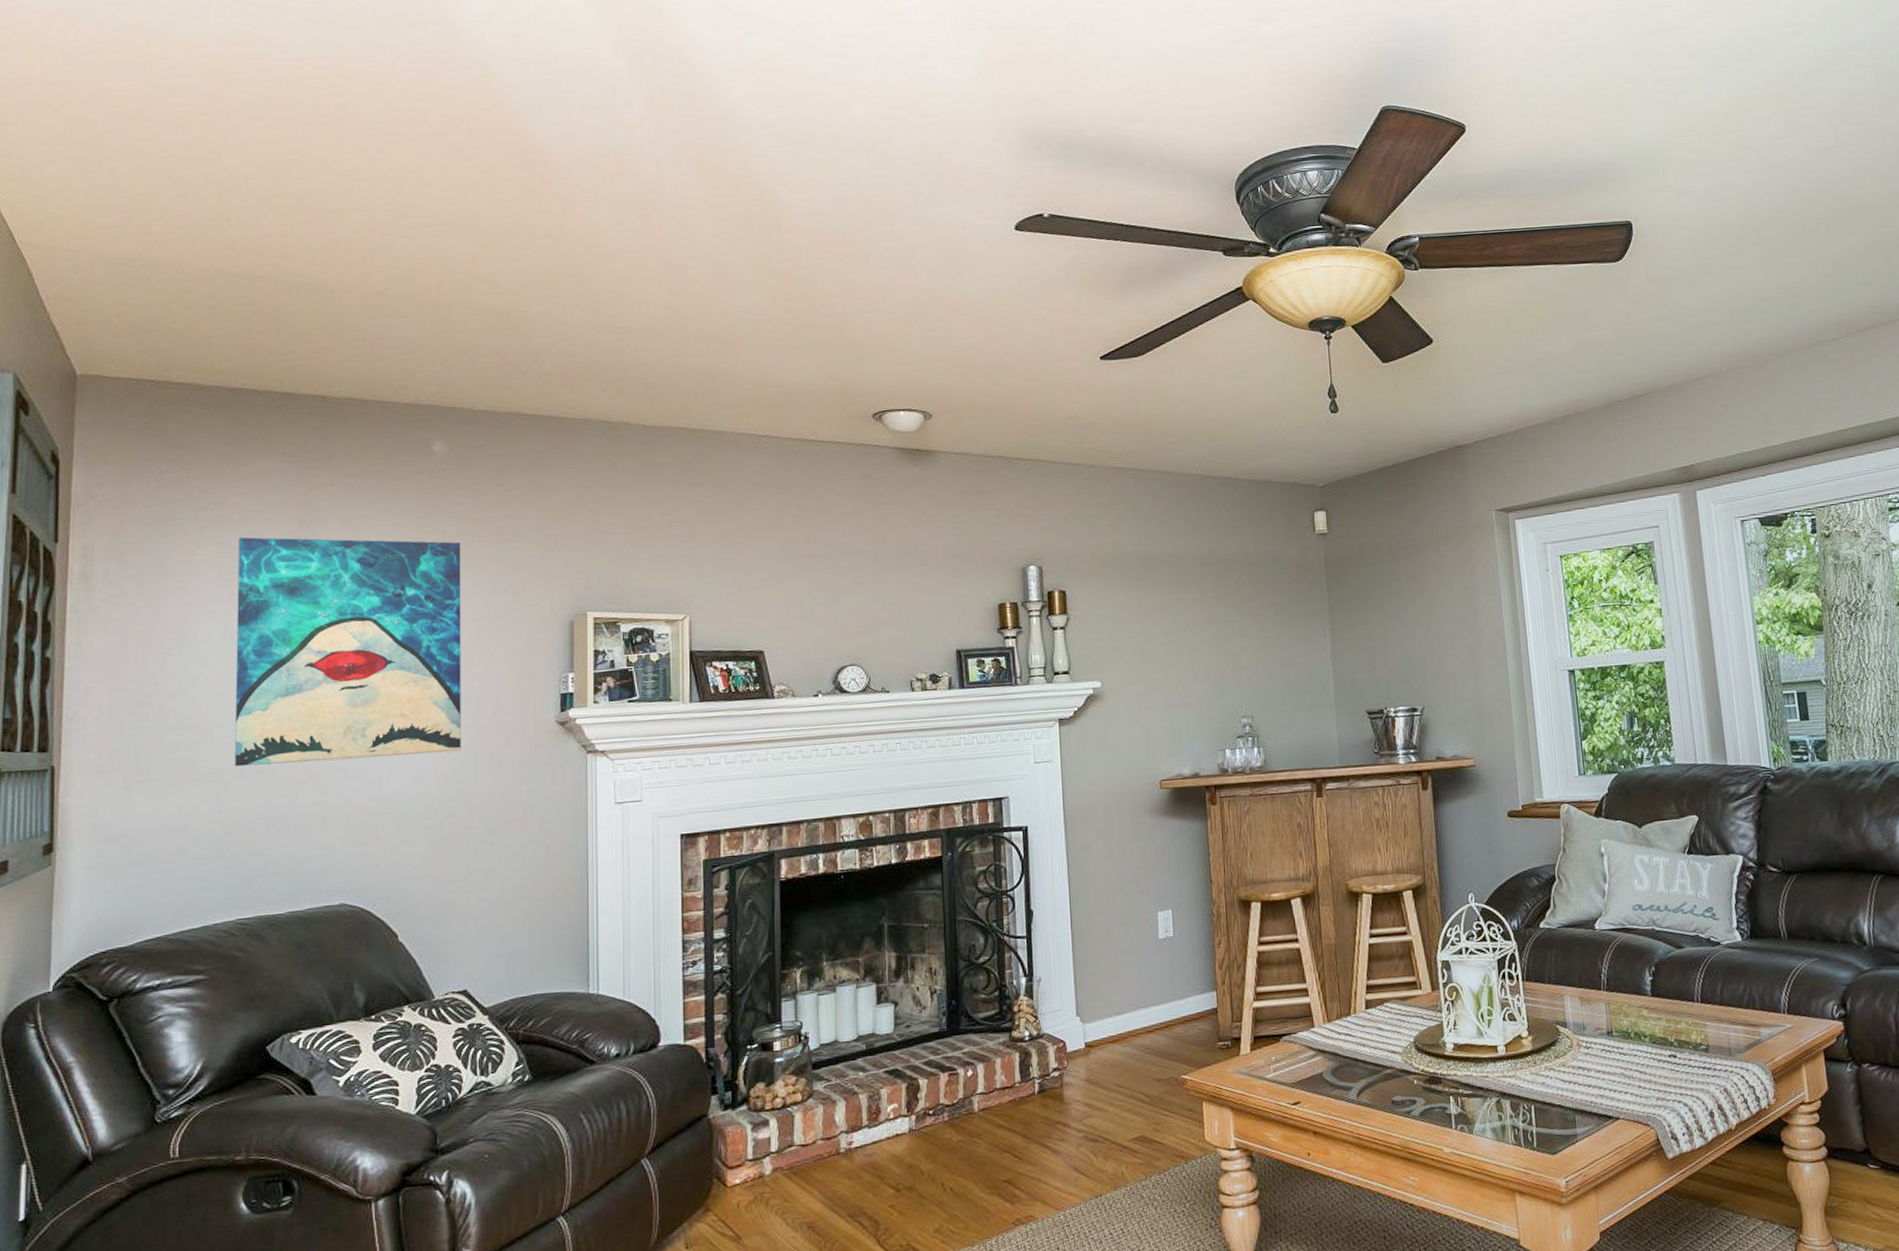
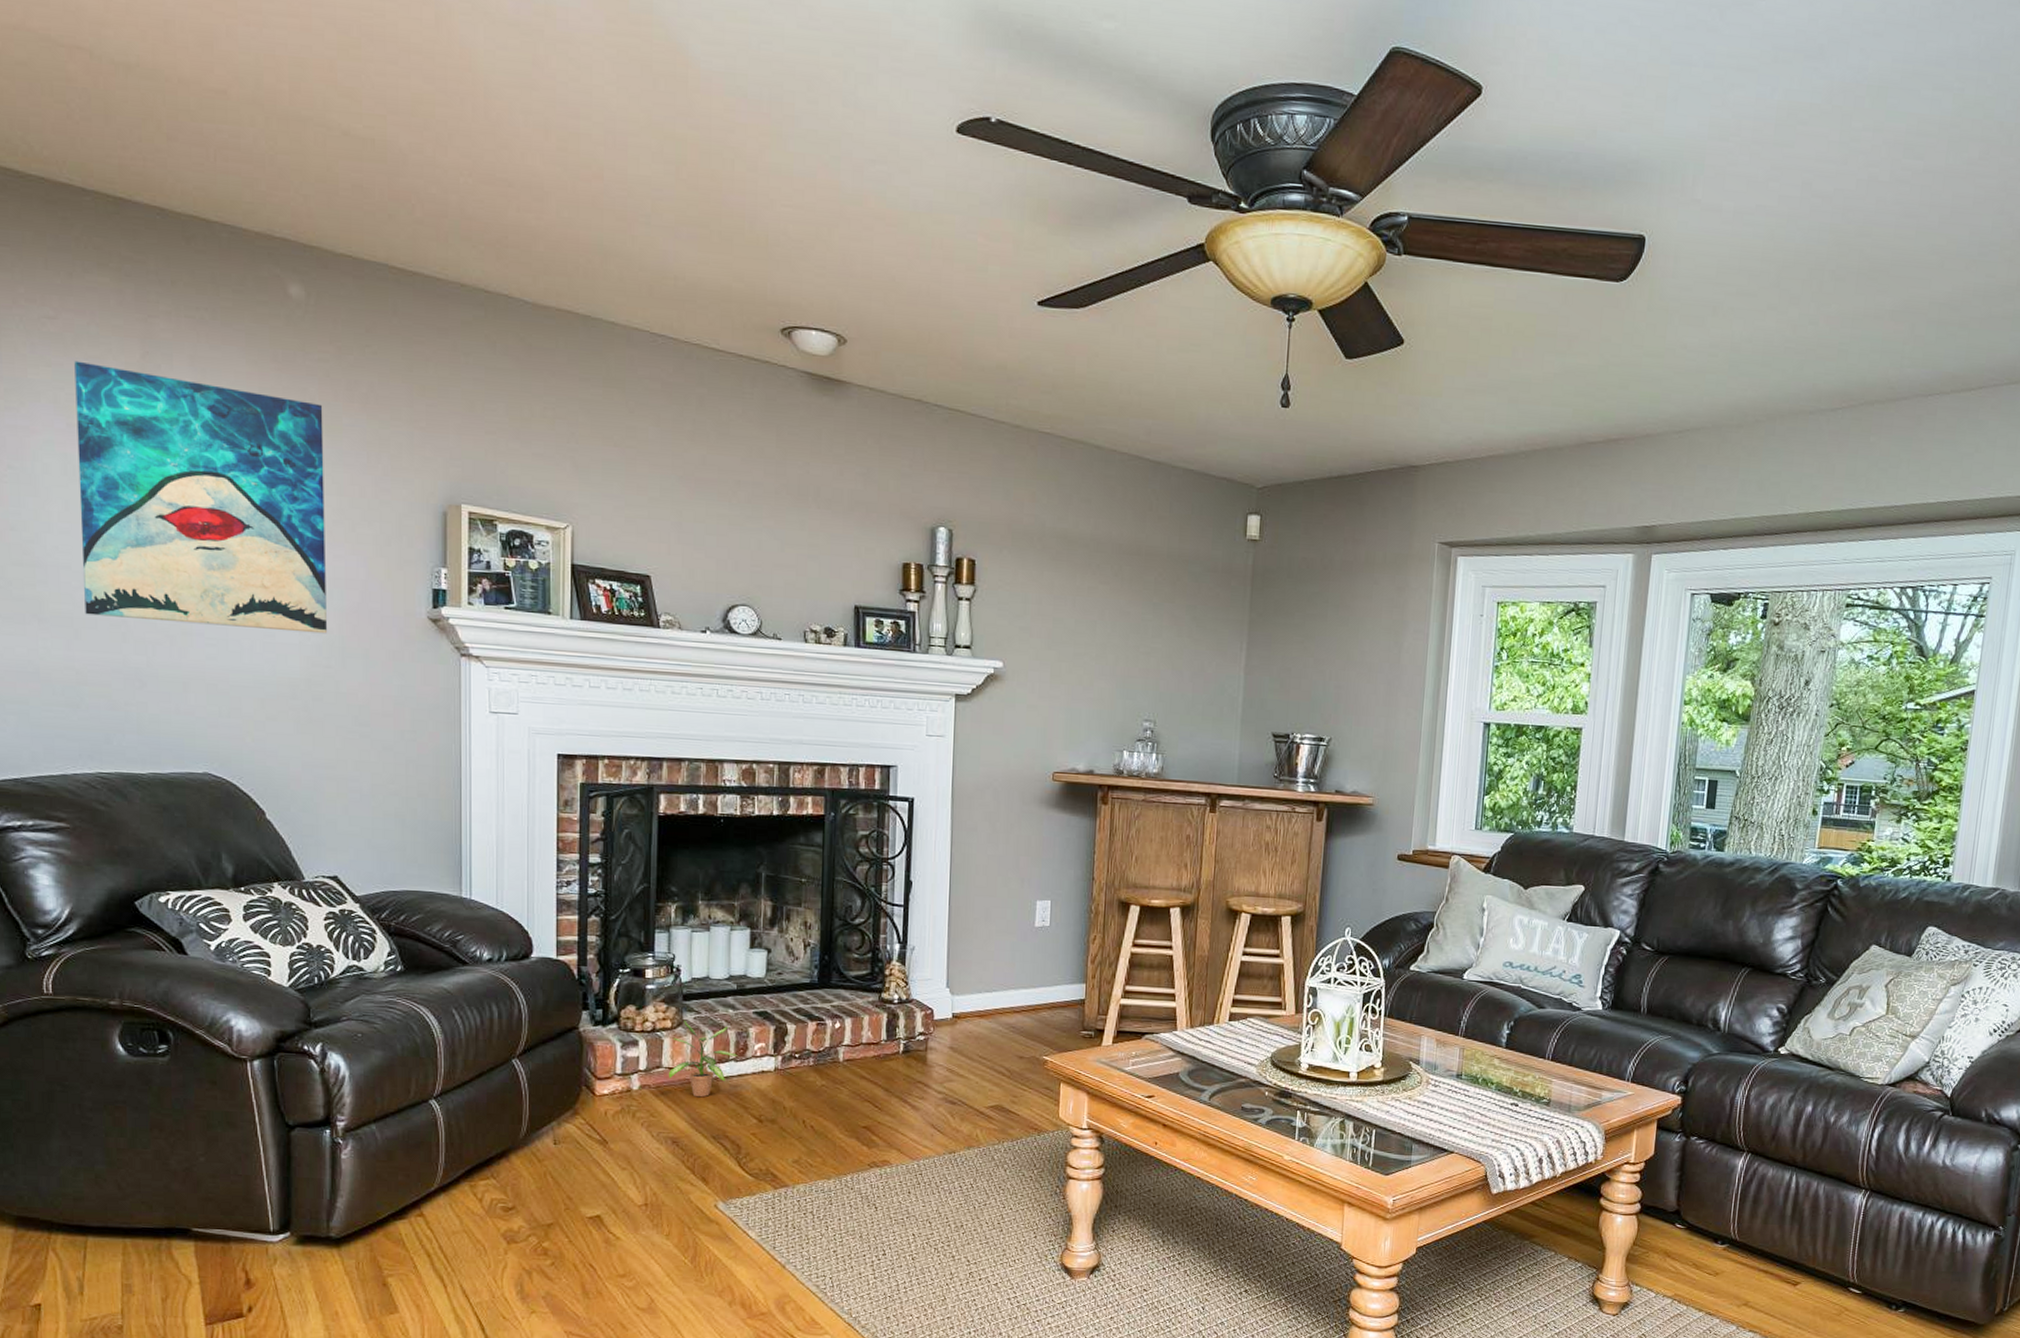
potted plant: none [800,1090,871,1174] -> present [668,1019,738,1098]

